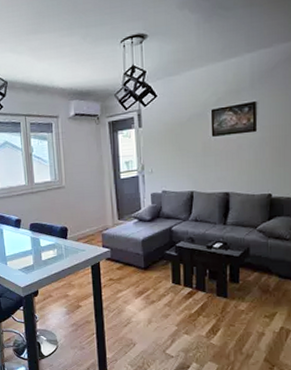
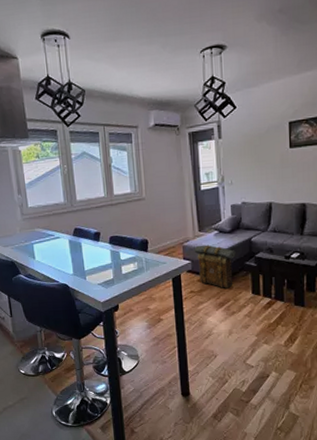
backpack: none [113,233,156,277] -> present [194,244,236,289]

